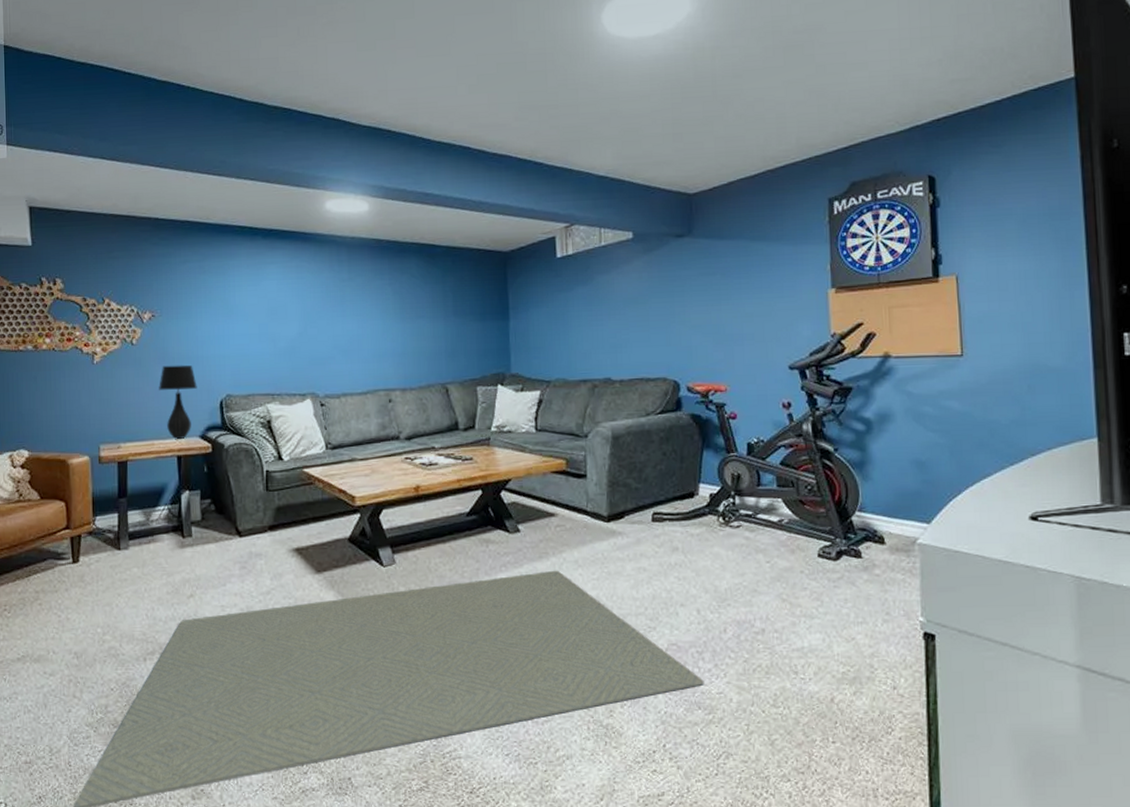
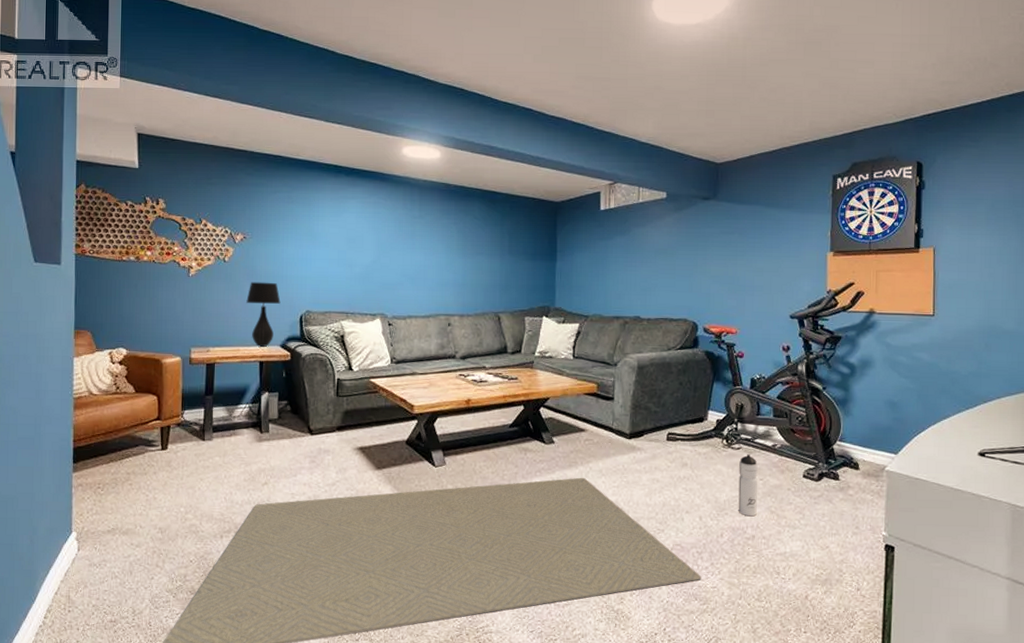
water bottle: none [740,533,765,607] -> present [738,454,758,517]

